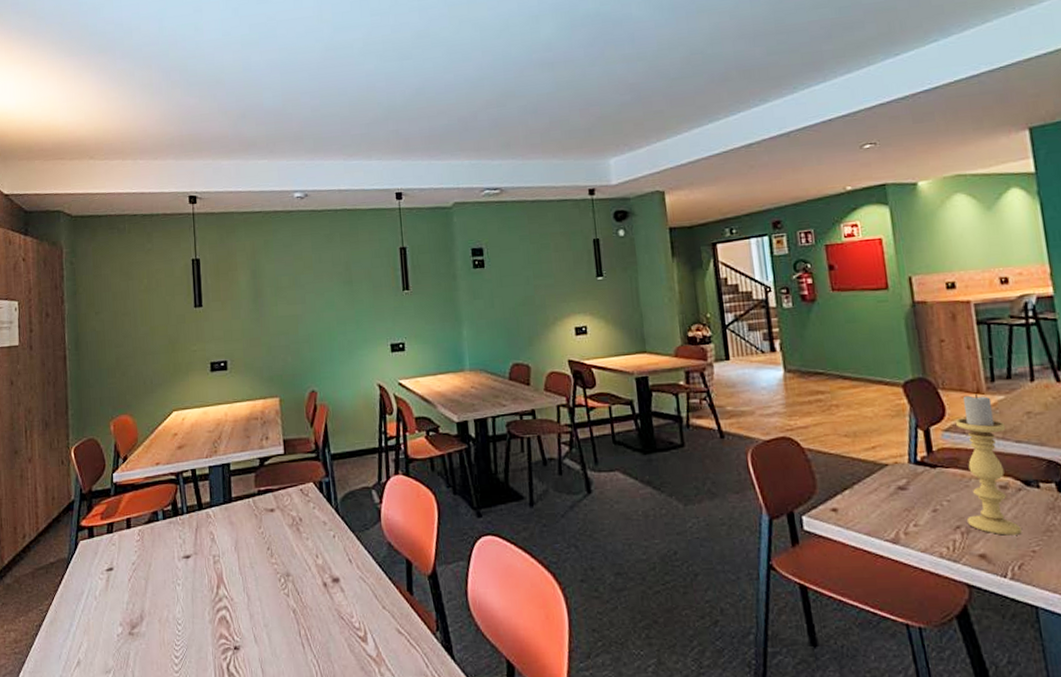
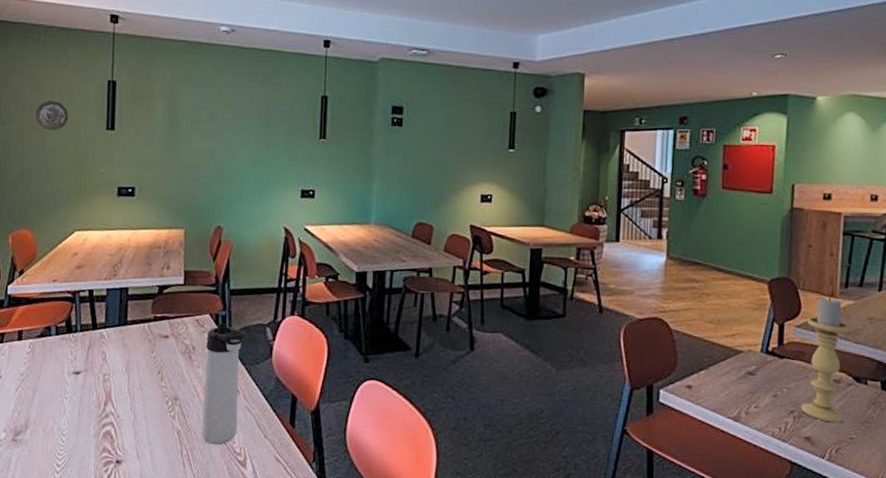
decorative plate: none [126,285,158,315] -> present [36,101,69,131]
thermos bottle: none [312,491,354,621] -> present [201,324,246,445]

